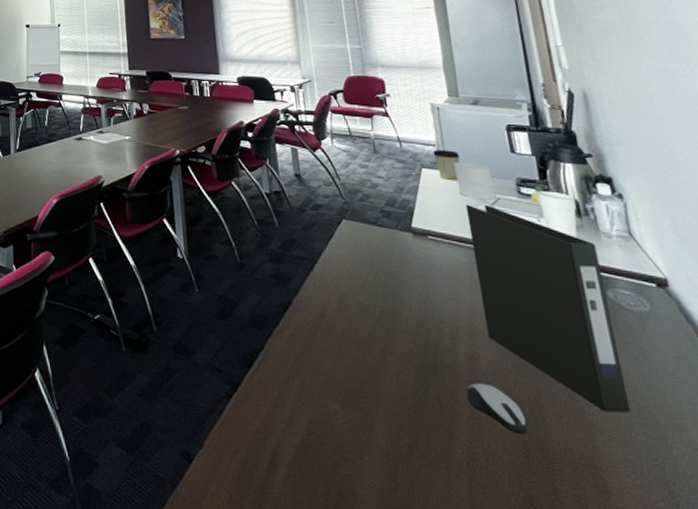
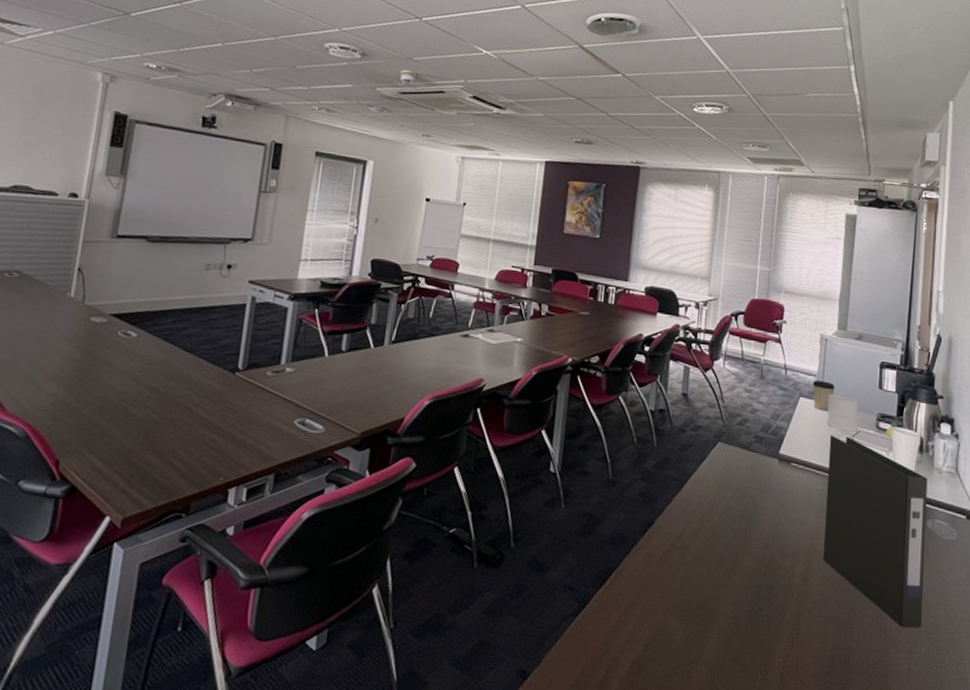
computer mouse: present [465,383,528,433] -> none [793,602,838,647]

